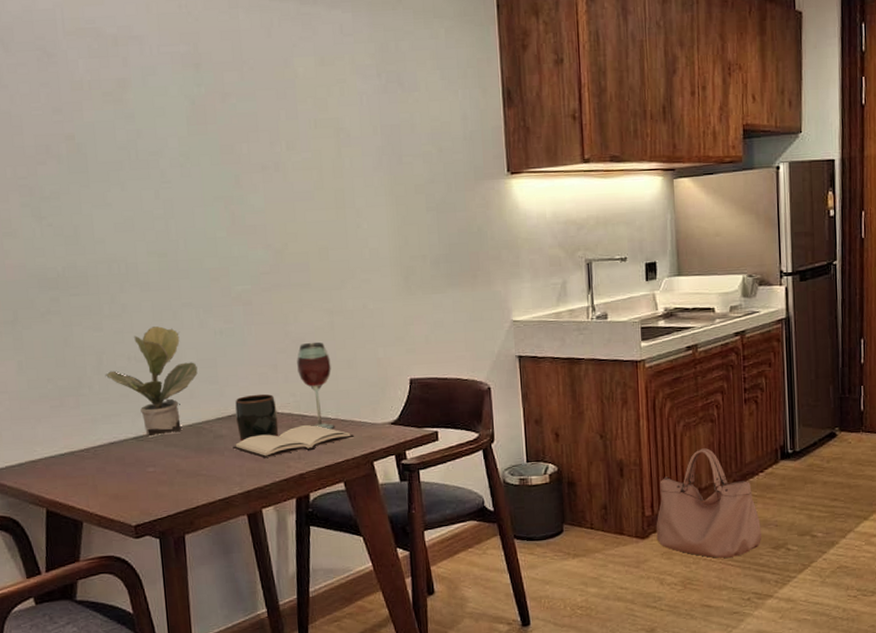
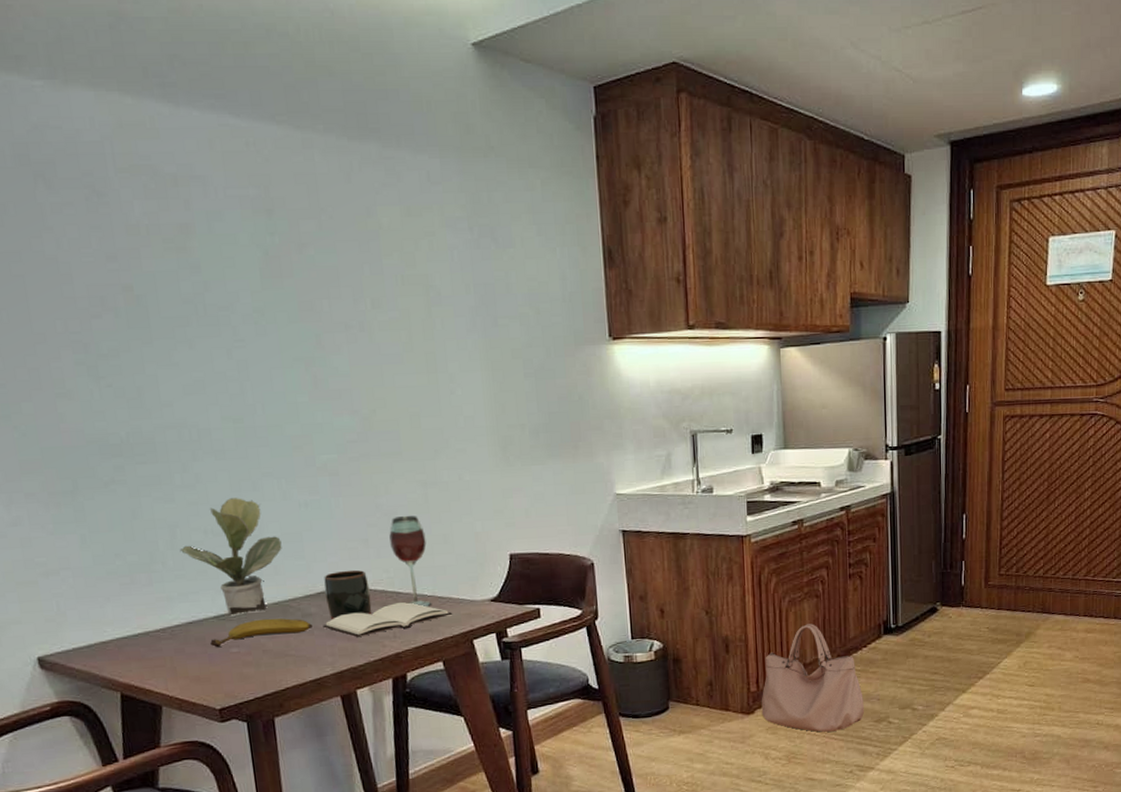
fruit: none [129,439,224,467] -> present [210,618,314,648]

